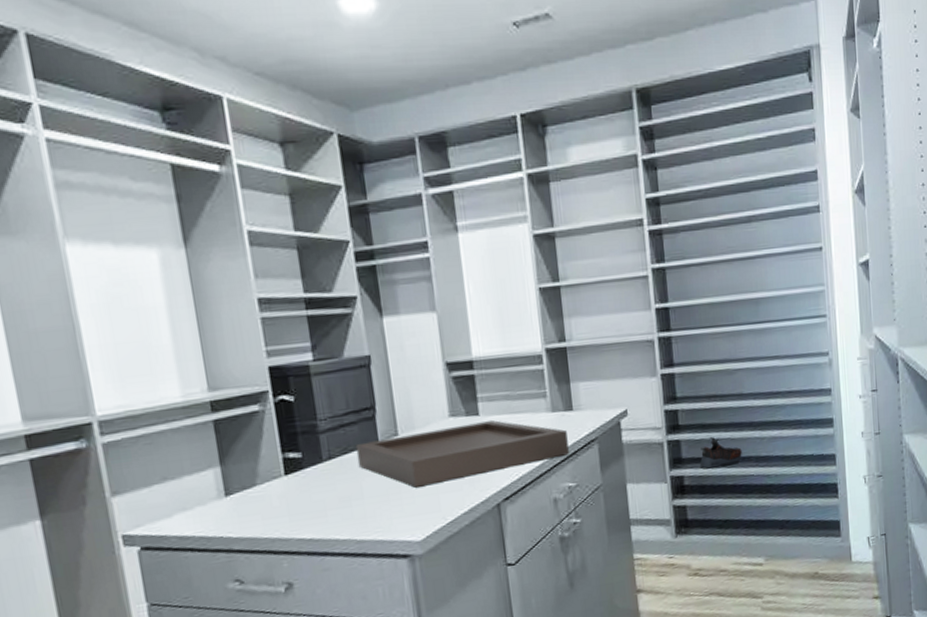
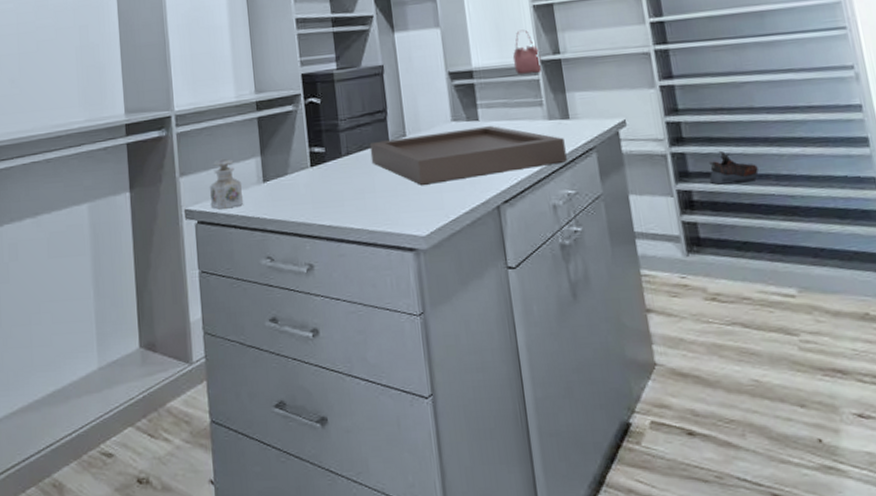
perfume bottle: none [153,470,202,533] -> present [209,158,244,210]
handbag: none [516,315,547,365] -> present [512,29,542,76]

